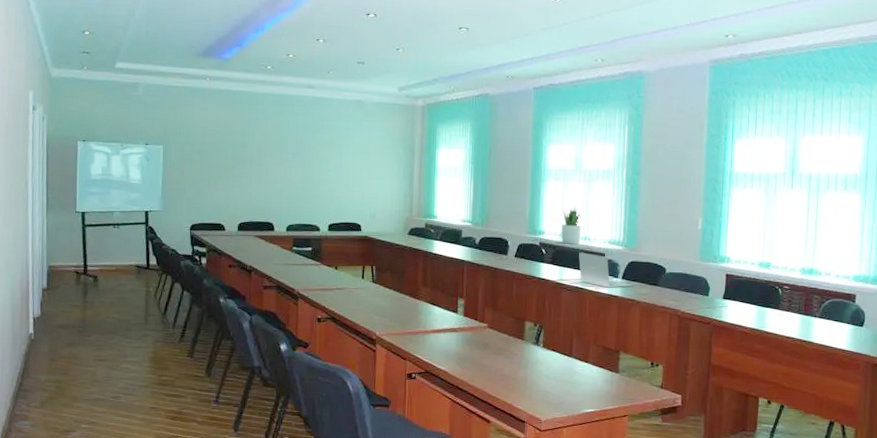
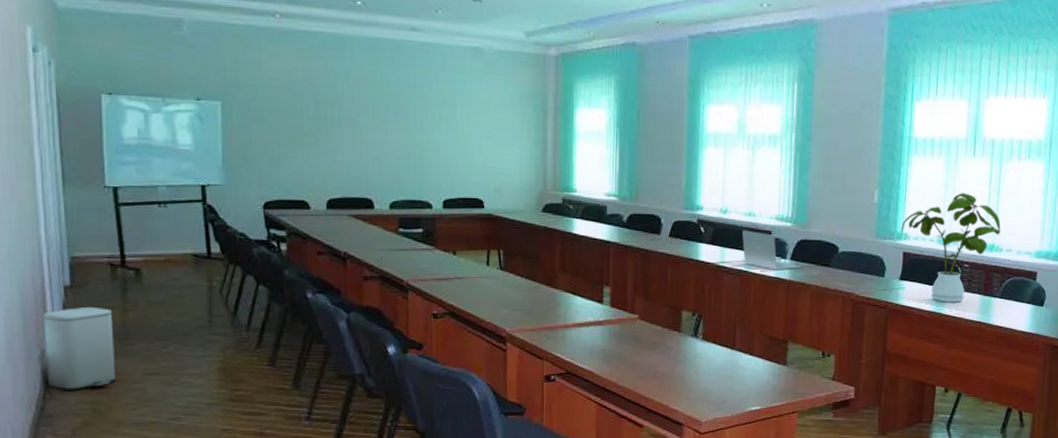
pedal bin: none [26,305,76,372] -> present [43,306,115,392]
planter: present [561,207,582,244] -> none [722,178,745,221]
house plant: none [723,221,819,321] -> present [900,193,1001,303]

